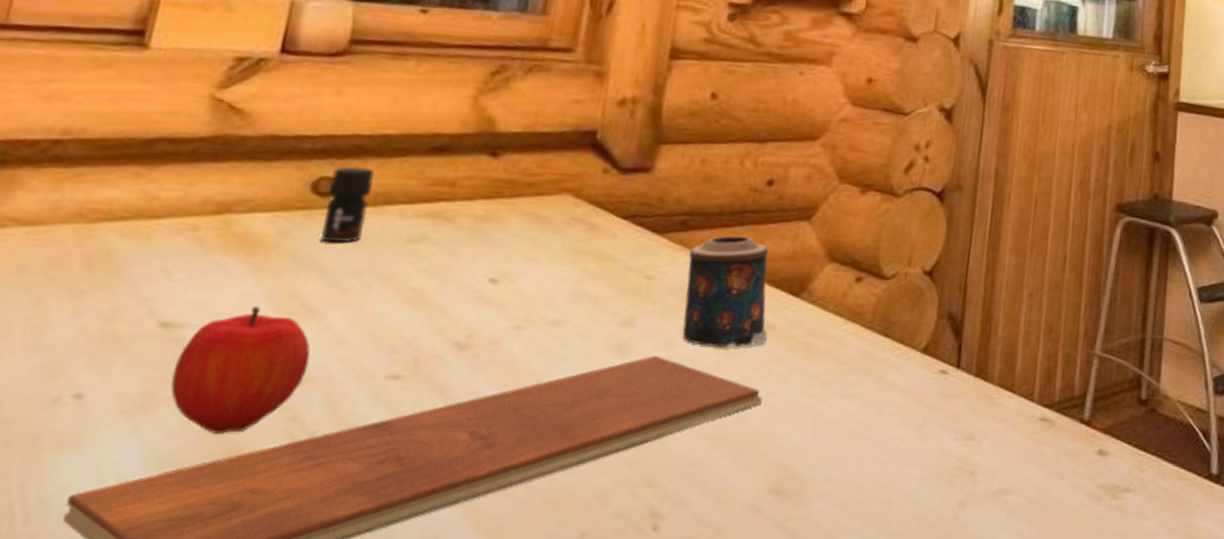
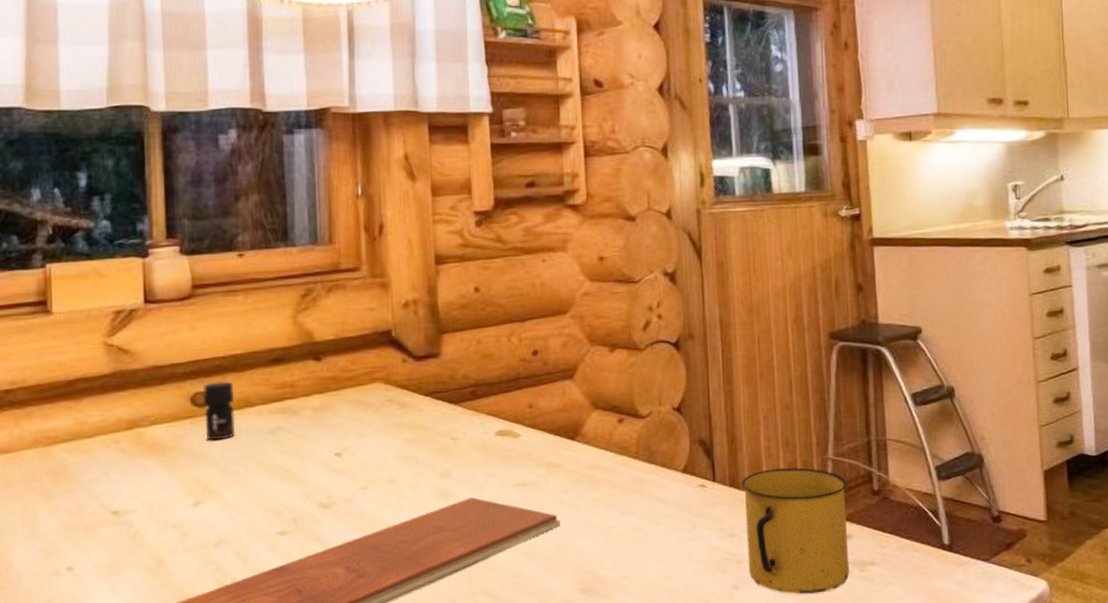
fruit: present [170,306,311,434] -> none [128,493,220,586]
candle: present [682,235,769,348] -> none [482,397,555,486]
mug: none [982,360,1112,522] -> present [741,467,849,594]

